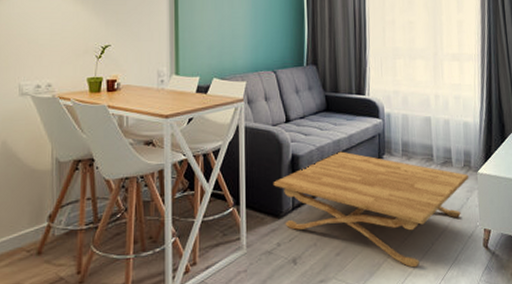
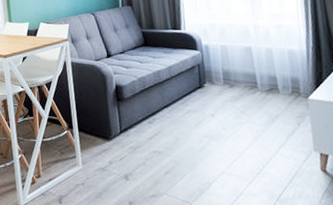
coffee table: present [273,151,469,268] -> none [100,81,299,188]

